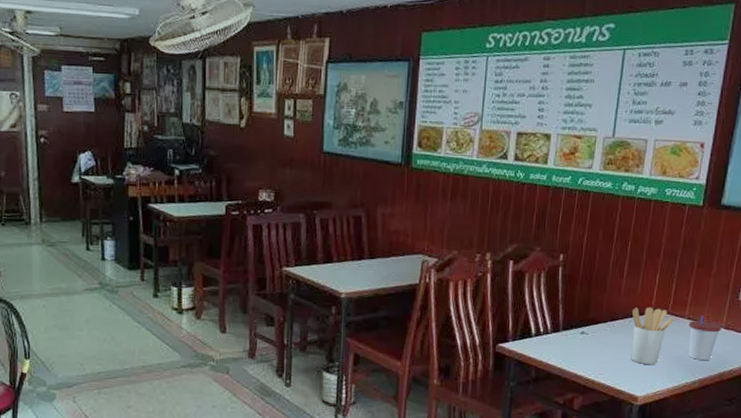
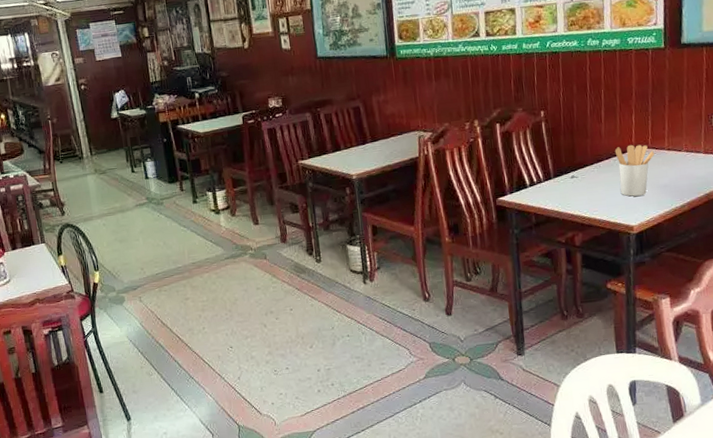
cup: present [688,315,721,360] -> none [669,144,701,185]

